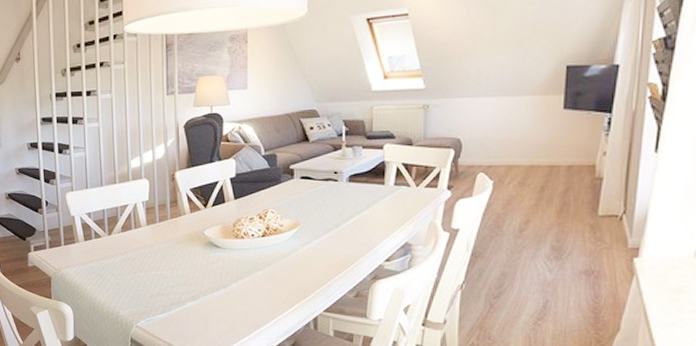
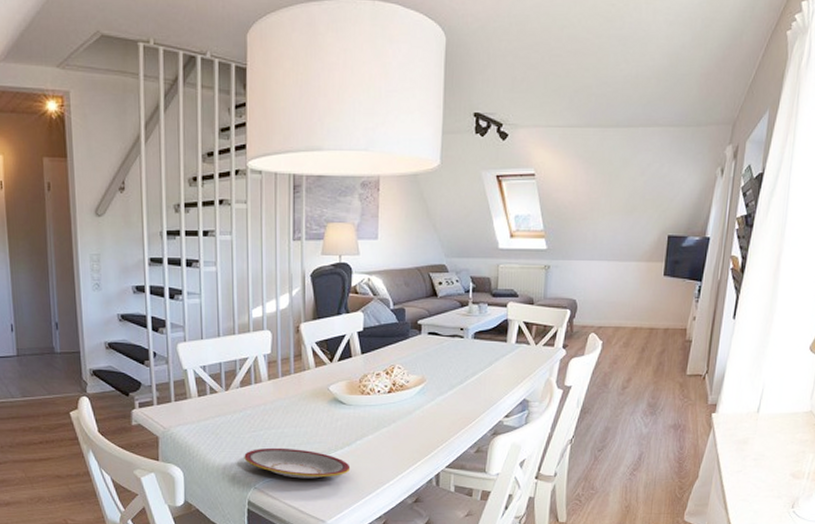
plate: none [126,288,227,319] -> present [244,447,351,479]

